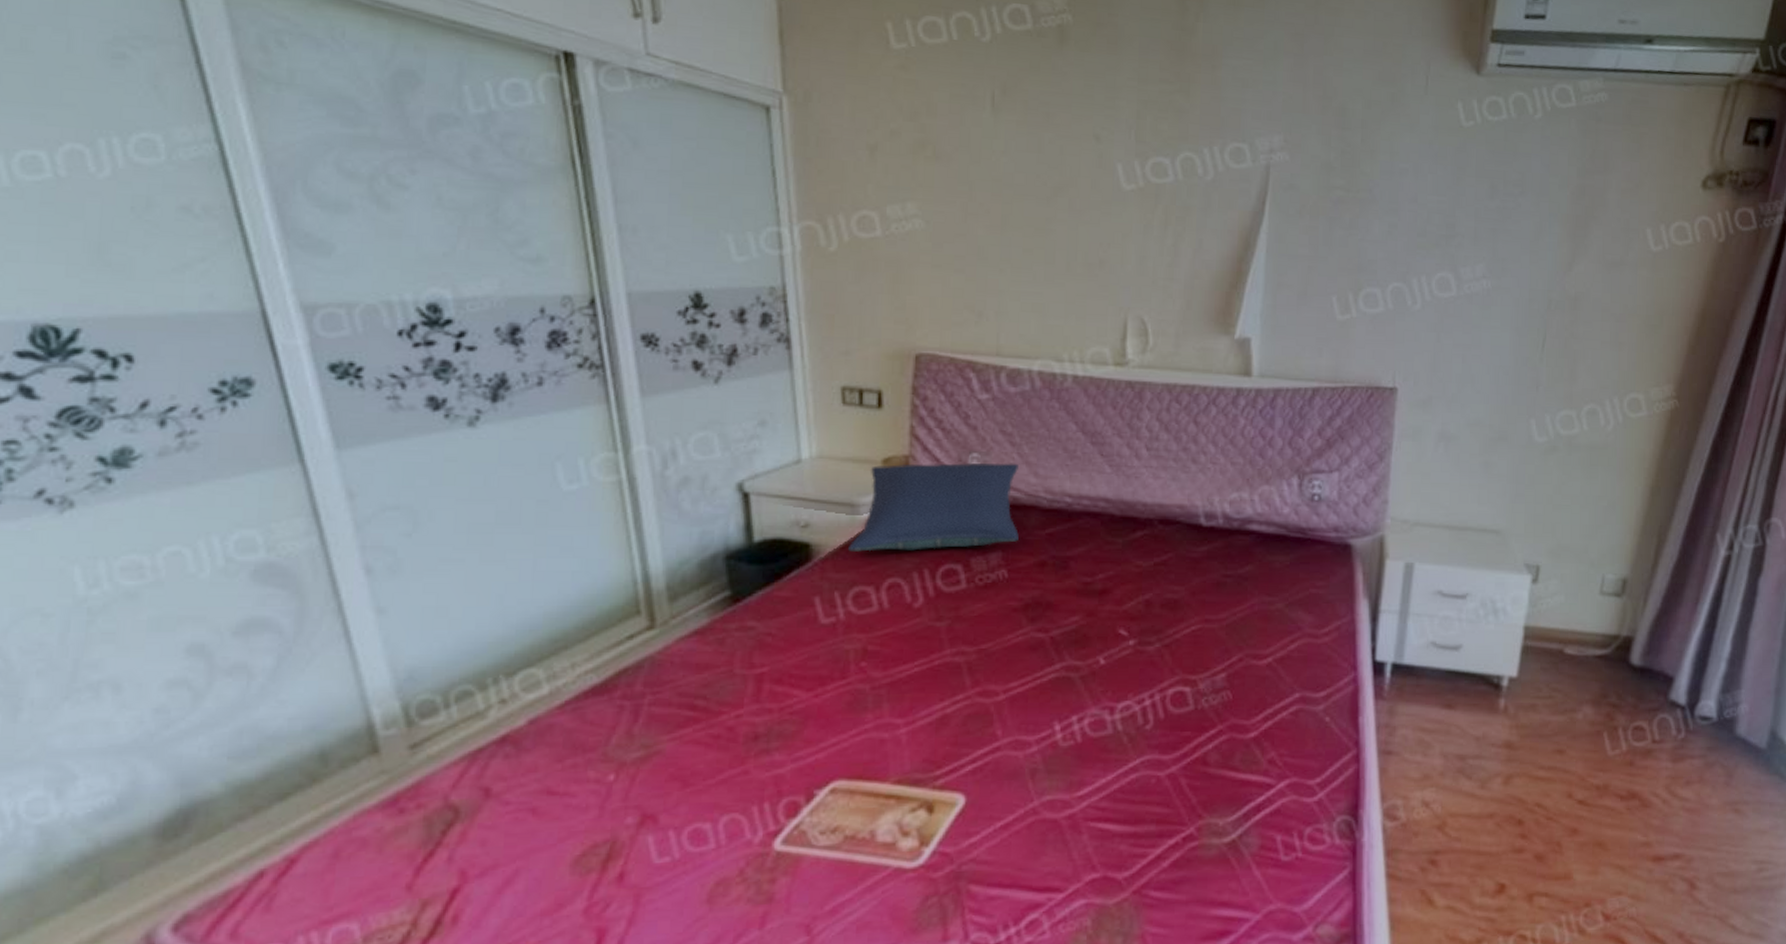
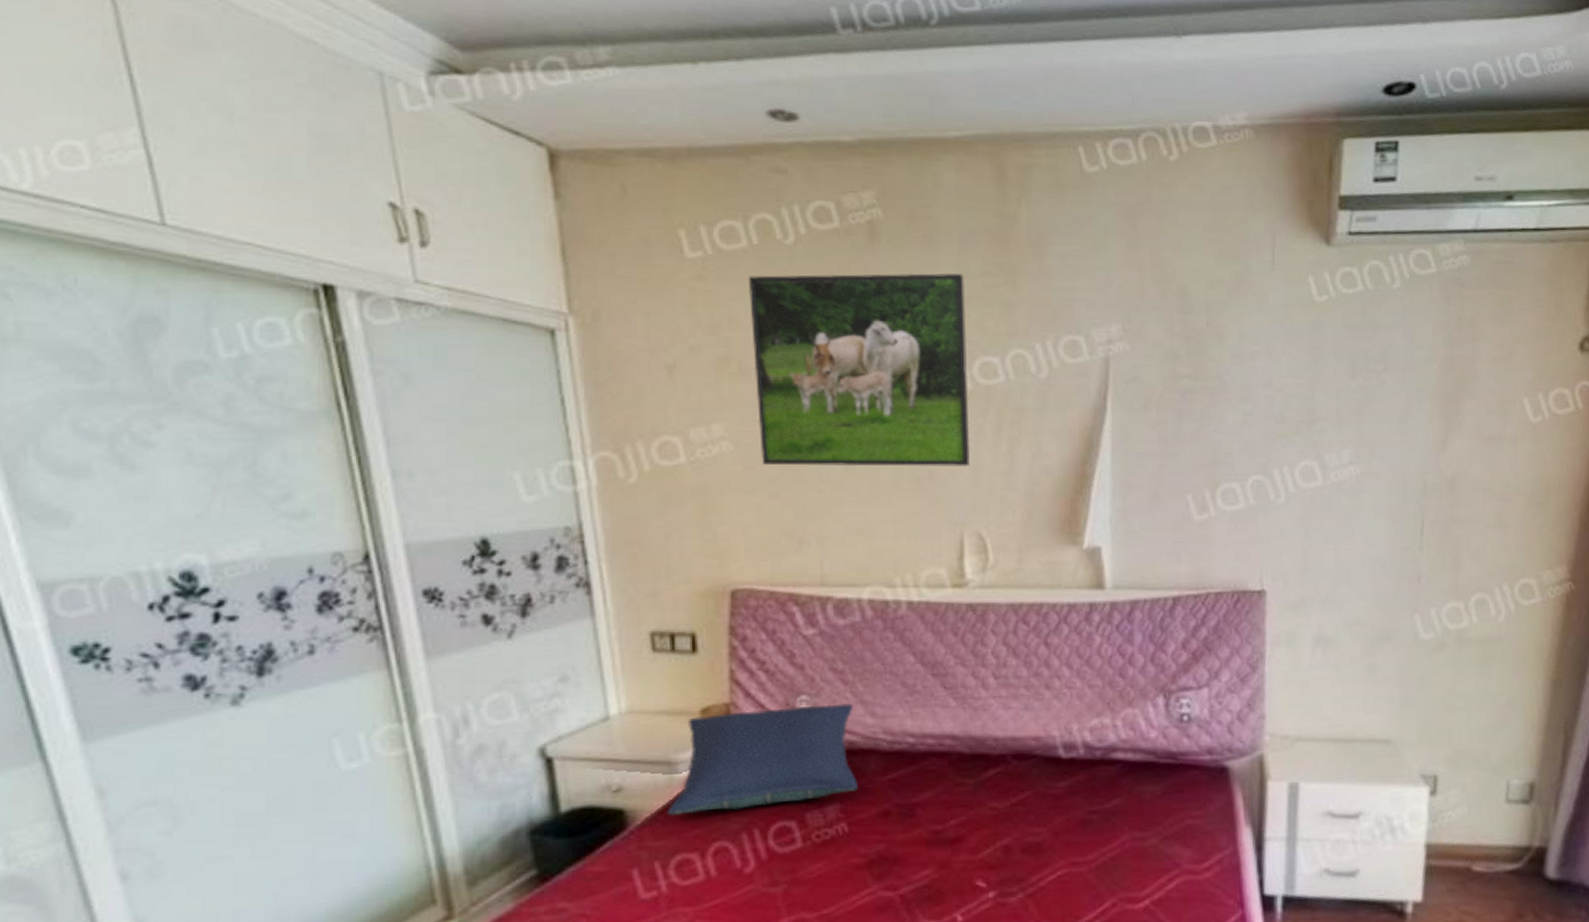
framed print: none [947,68,1143,257] -> present [749,273,971,468]

